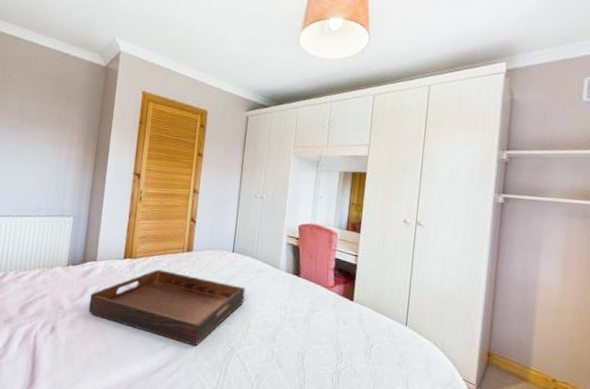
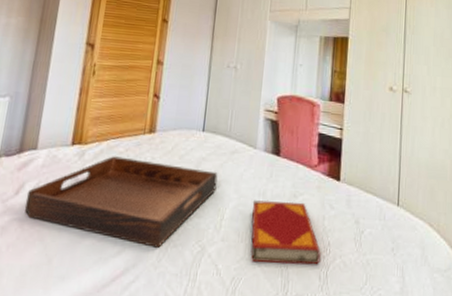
hardback book: none [272,313,334,370] -> present [250,200,321,265]

